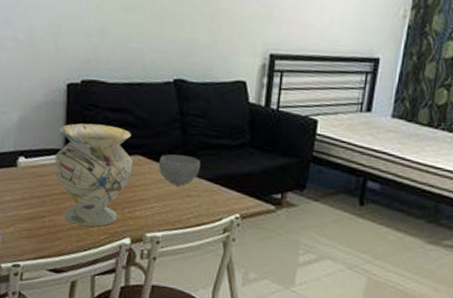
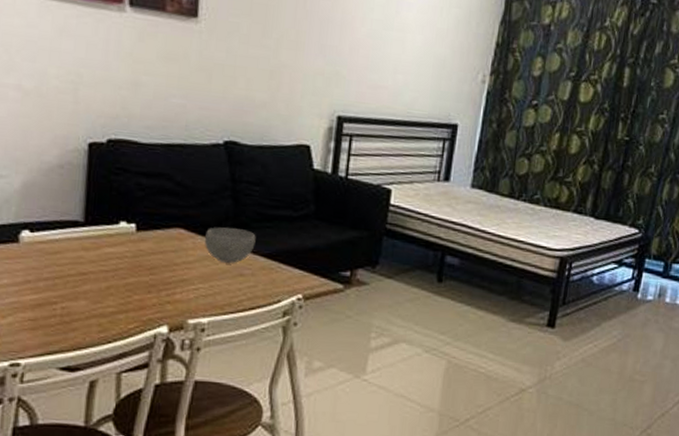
decorative vase: present [55,123,134,227] -> none [70,190,173,314]

